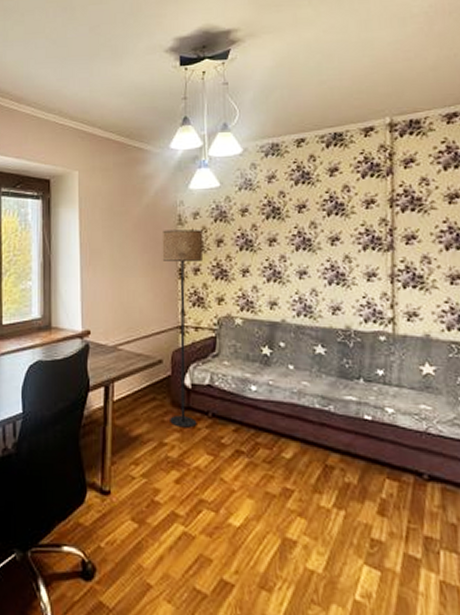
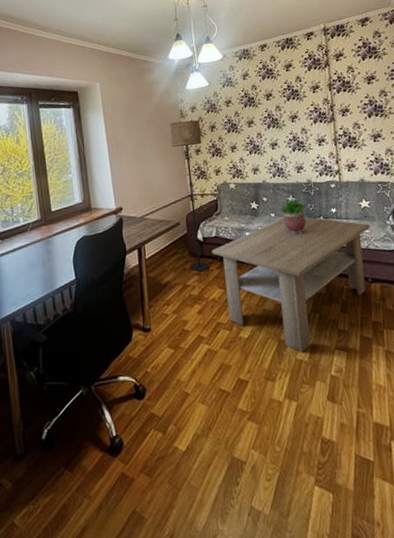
coffee table: none [201,374,434,561] -> present [211,216,371,353]
potted plant: none [298,344,344,398] -> present [277,196,308,234]

